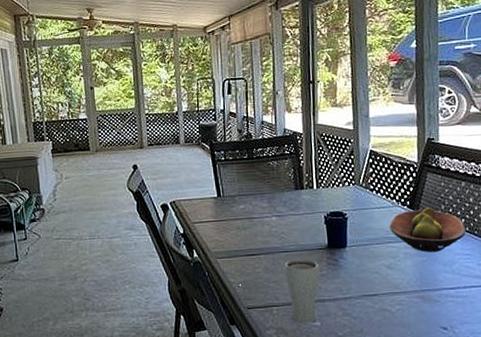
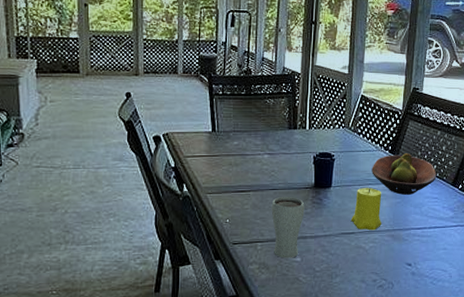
candle: none [372,245,408,292] -> present [350,187,382,231]

